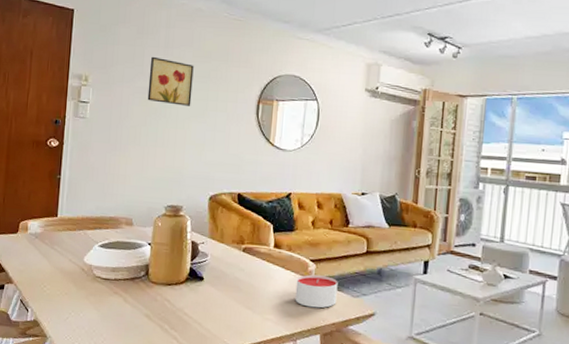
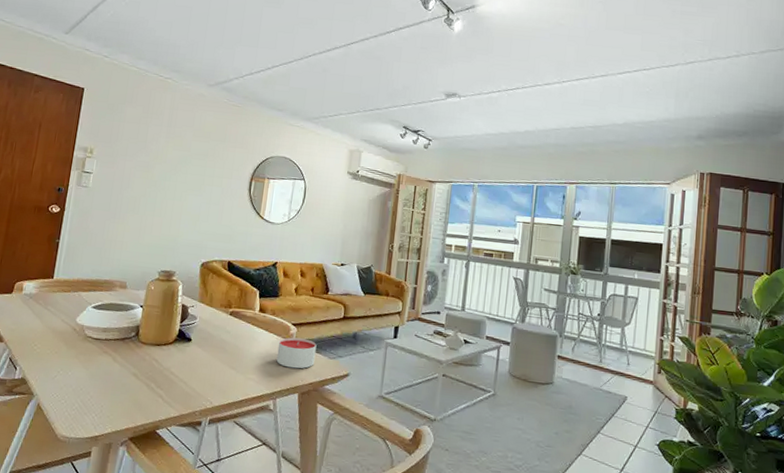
wall art: present [147,56,194,106] -> none [148,134,194,180]

